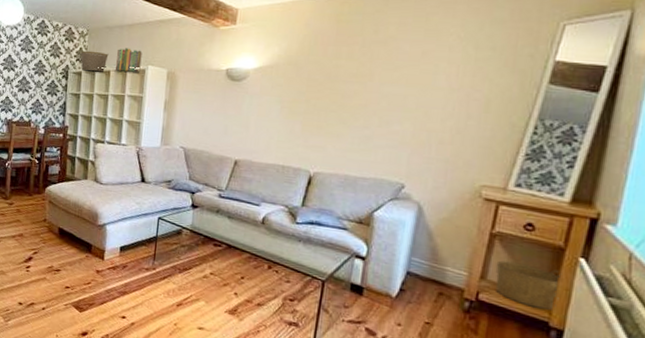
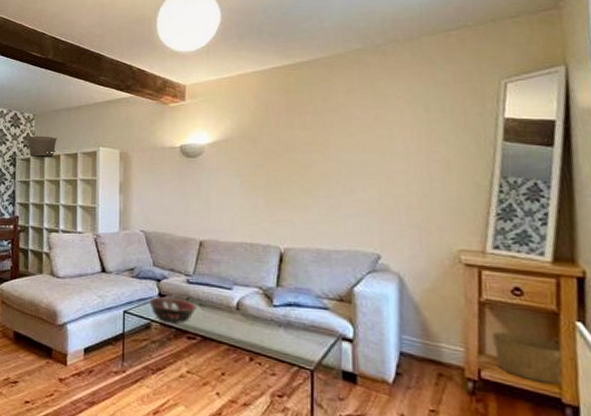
books: present [116,48,142,74] -> none [66,131,92,156]
decorative bowl: none [182,207,226,232] -> present [149,297,197,324]

